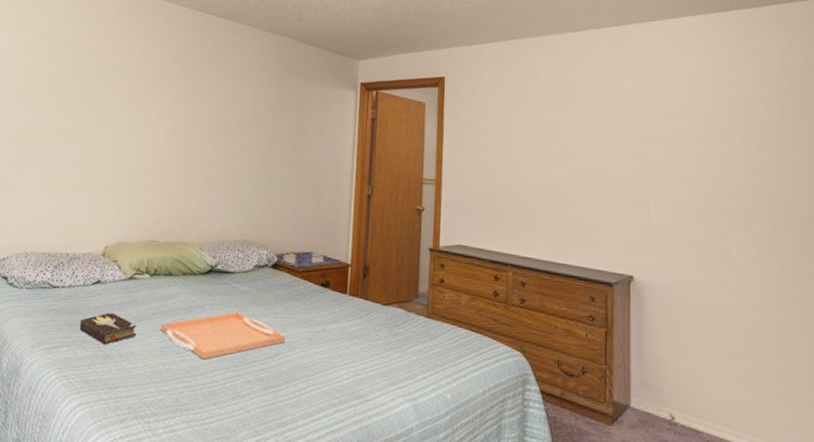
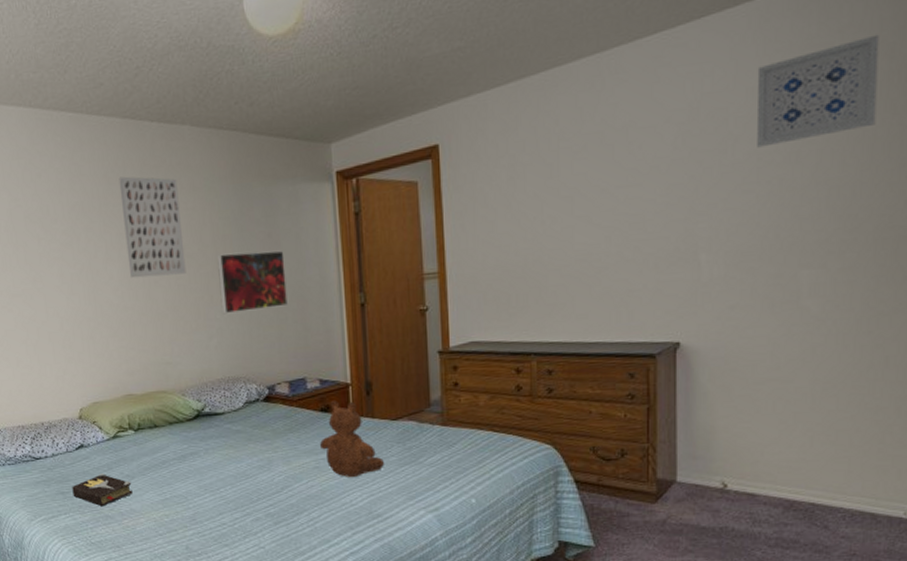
serving tray: present [161,312,286,360] -> none [157,453,290,505]
wall art: none [175,54,230,143] -> present [118,176,186,279]
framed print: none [248,132,309,186] -> present [217,250,288,315]
teddy bear: none [315,277,371,355] -> present [319,399,384,478]
wall art: none [691,58,782,126] -> present [756,34,879,148]

